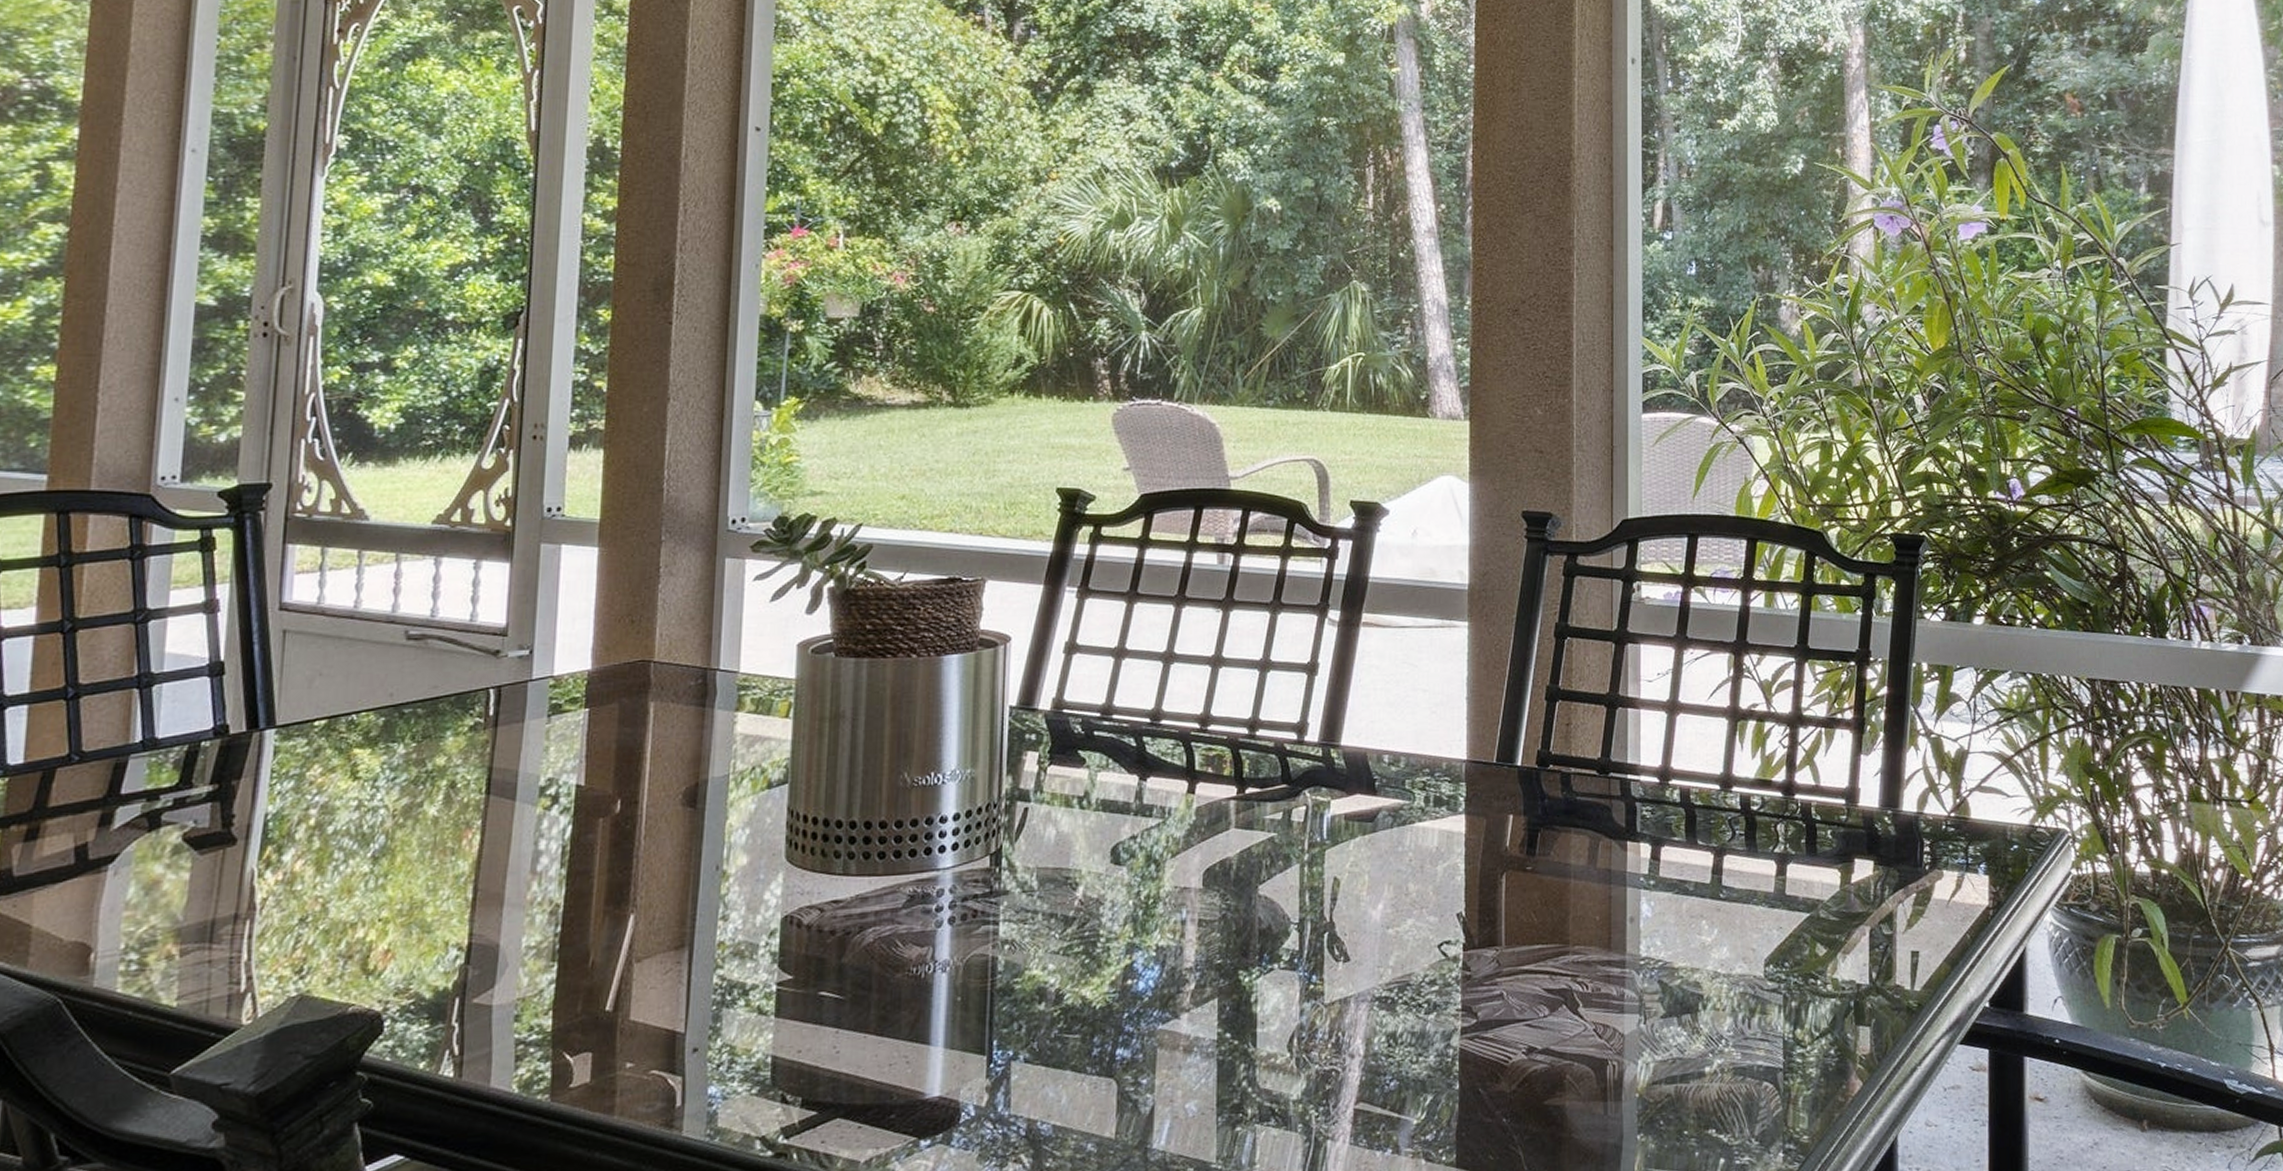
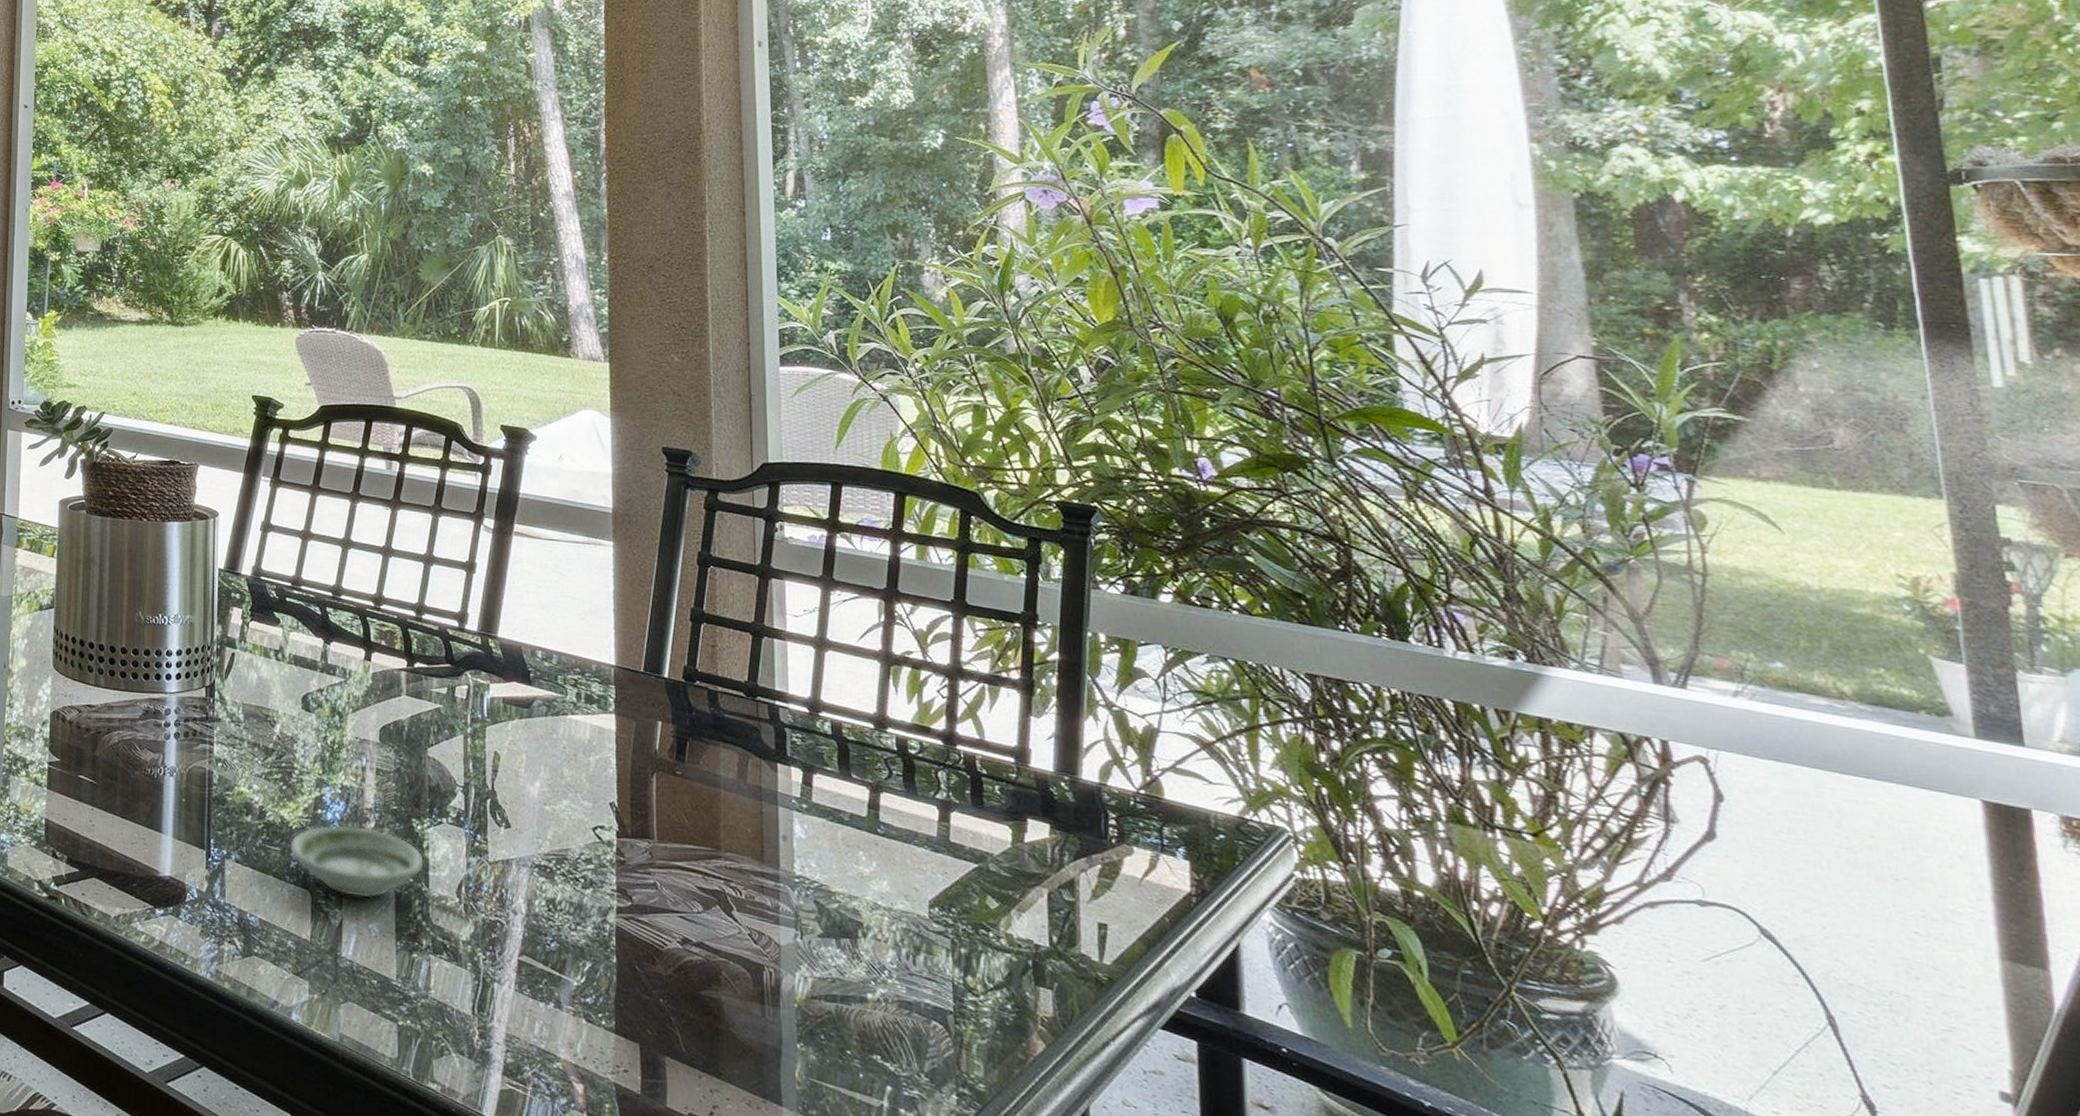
saucer: none [1091,990,1252,1077] -> present [288,824,425,899]

